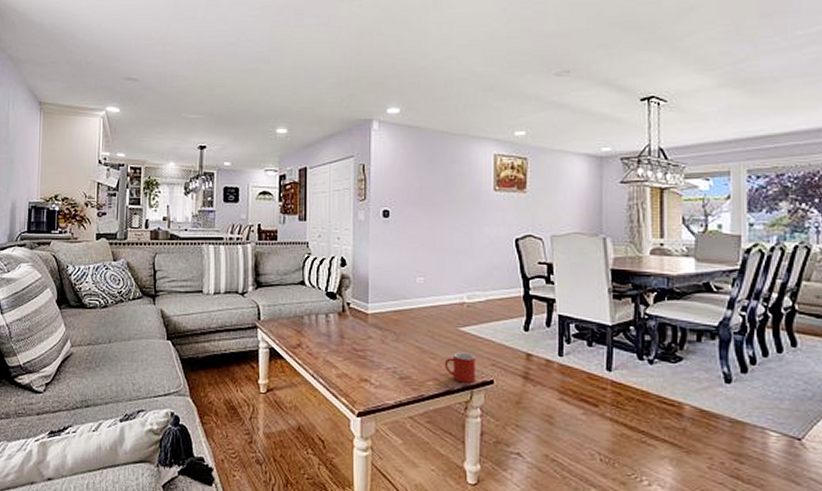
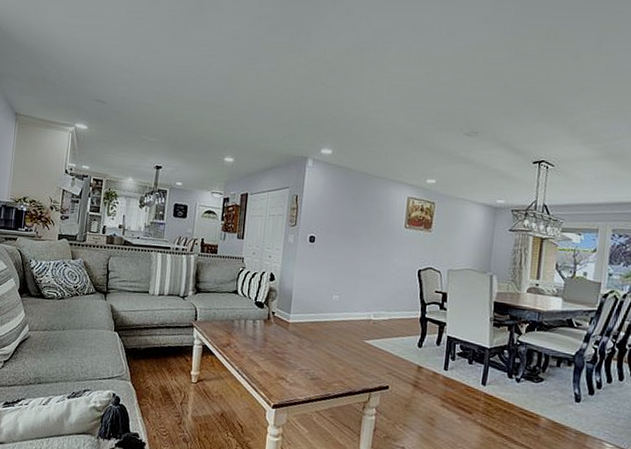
mug: present [444,352,475,383] -> none [349,360,376,387]

